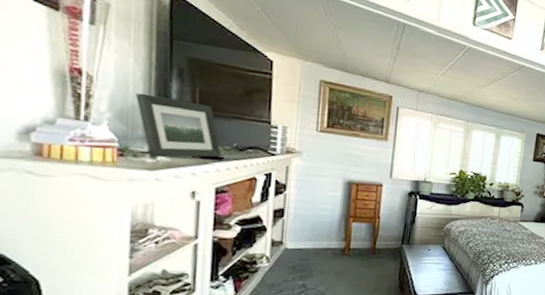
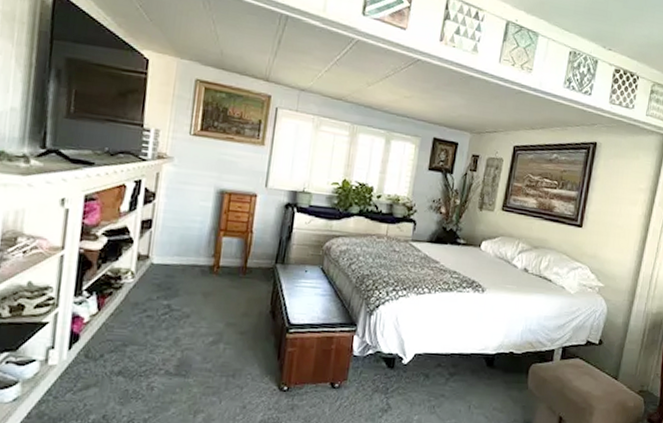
picture frame: present [136,93,221,158] -> none [14,94,93,163]

